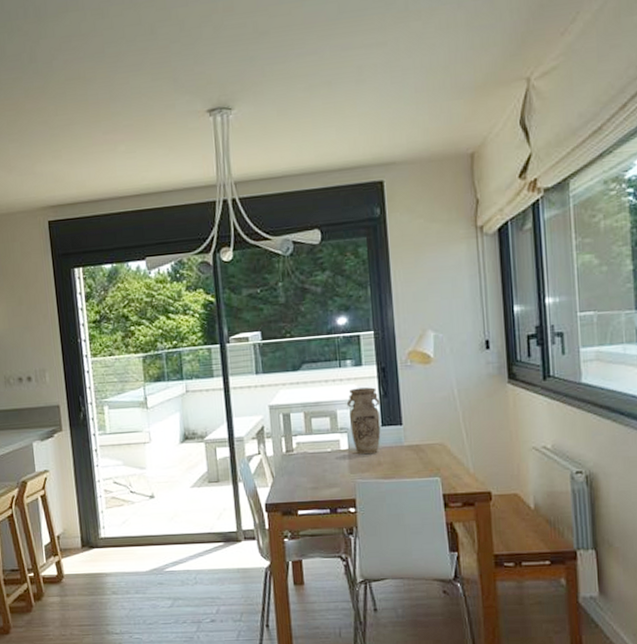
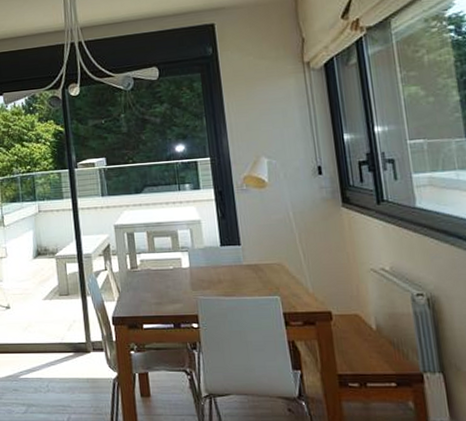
vase: present [346,387,381,455] -> none [186,209,220,273]

